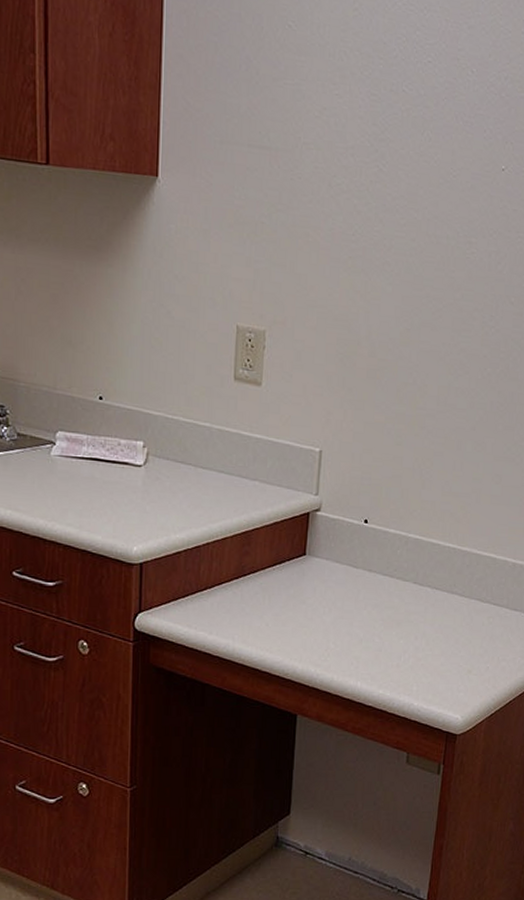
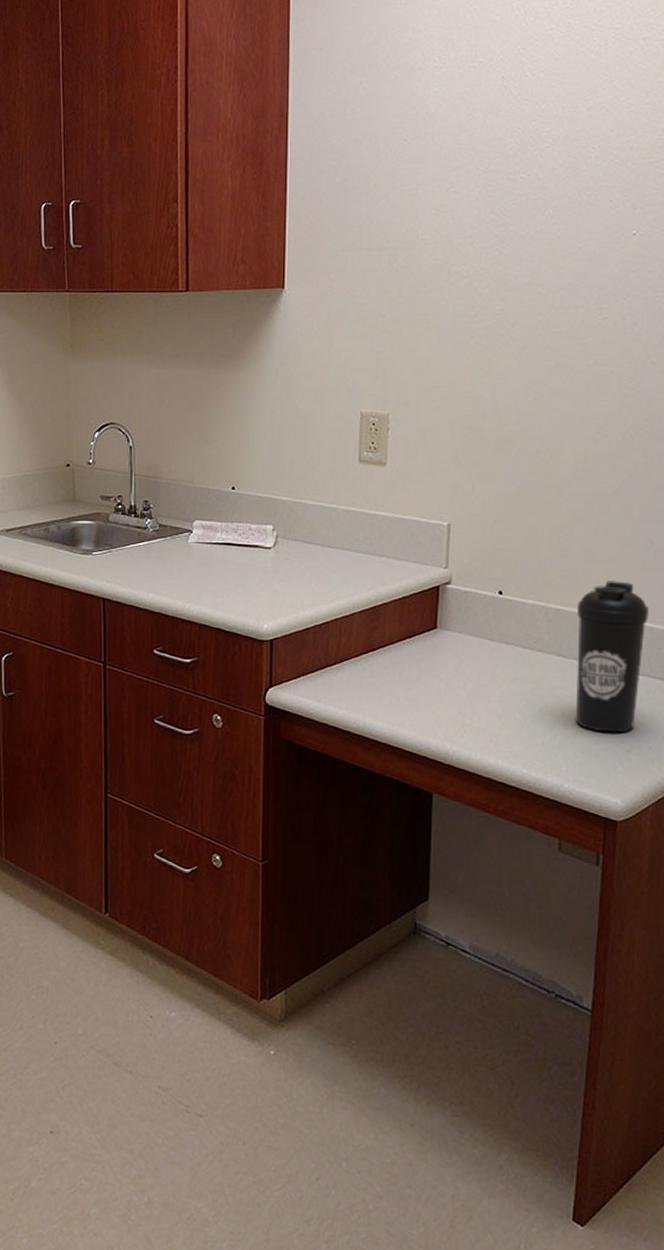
water bottle: none [427,513,494,655] -> present [576,581,649,733]

